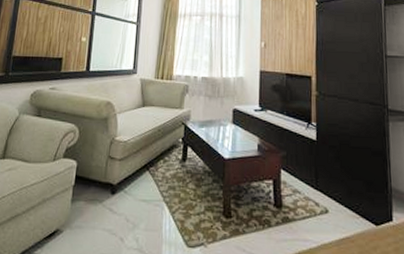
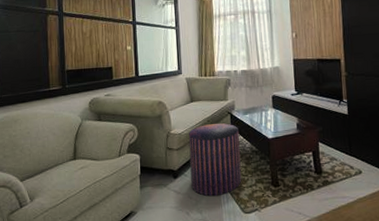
stool: none [130,134,192,222] -> present [188,123,242,197]

